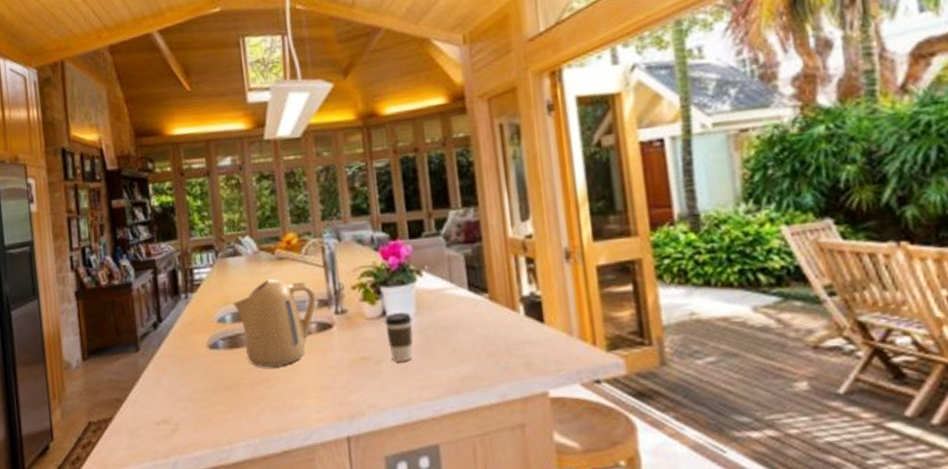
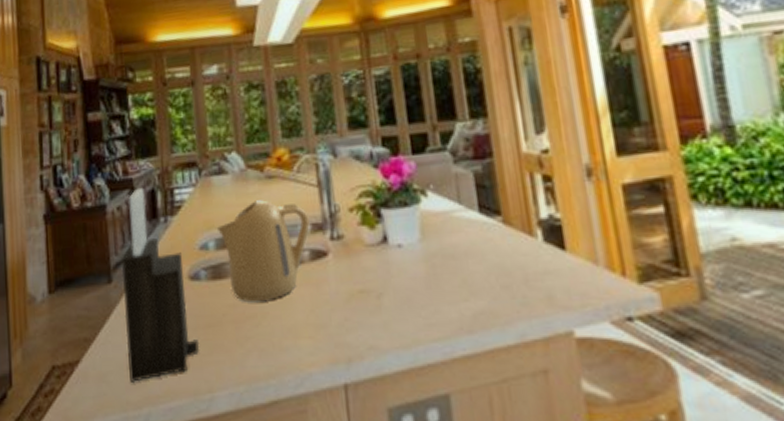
knife block: none [147,267,220,437] -> present [121,187,200,384]
coffee cup: present [384,311,413,362] -> none [386,237,419,295]

